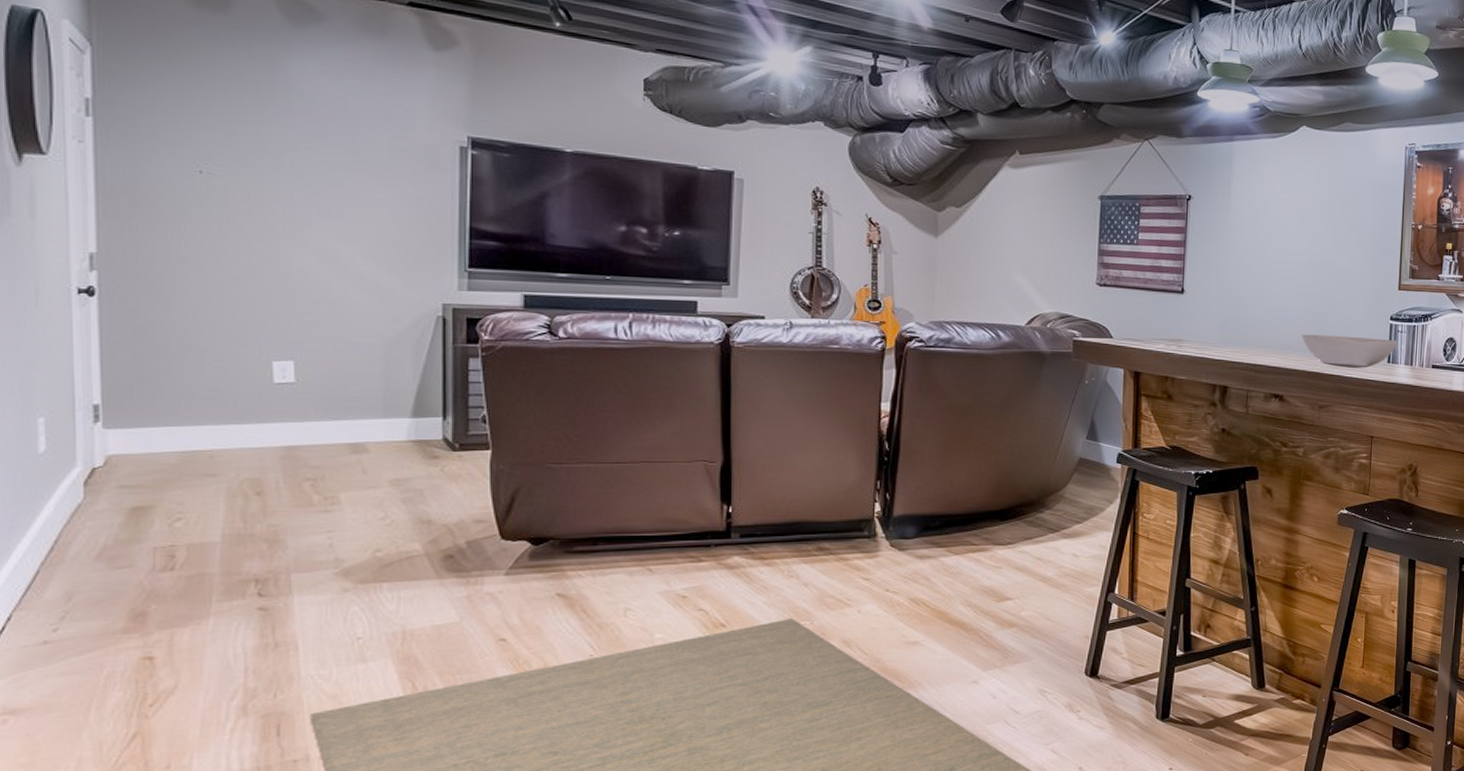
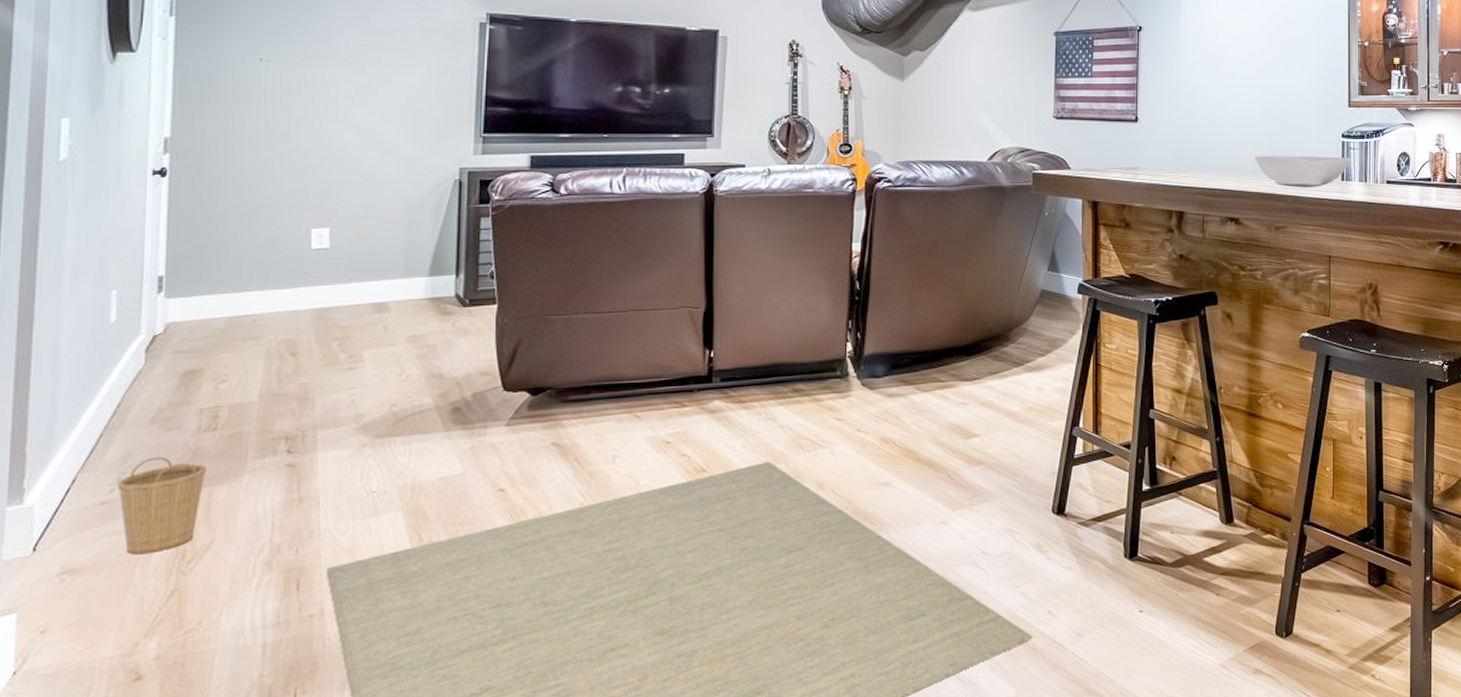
basket: none [61,596,166,697] -> present [117,457,207,555]

